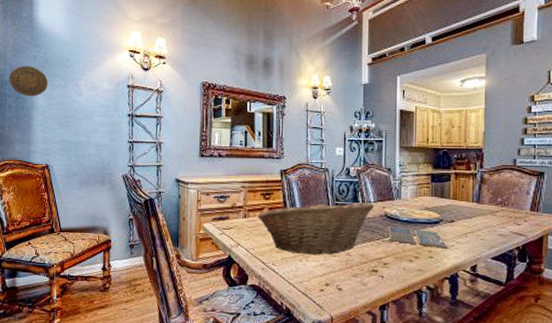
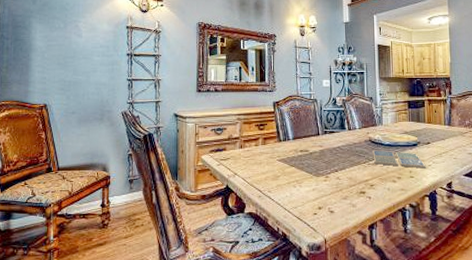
decorative plate: present [9,66,48,97] -> none [7,9,48,39]
fruit basket: present [258,200,375,255] -> none [253,128,360,181]

